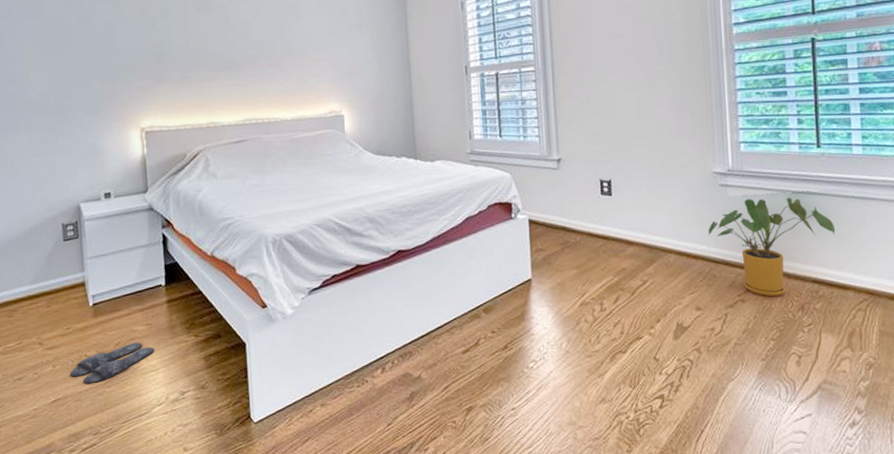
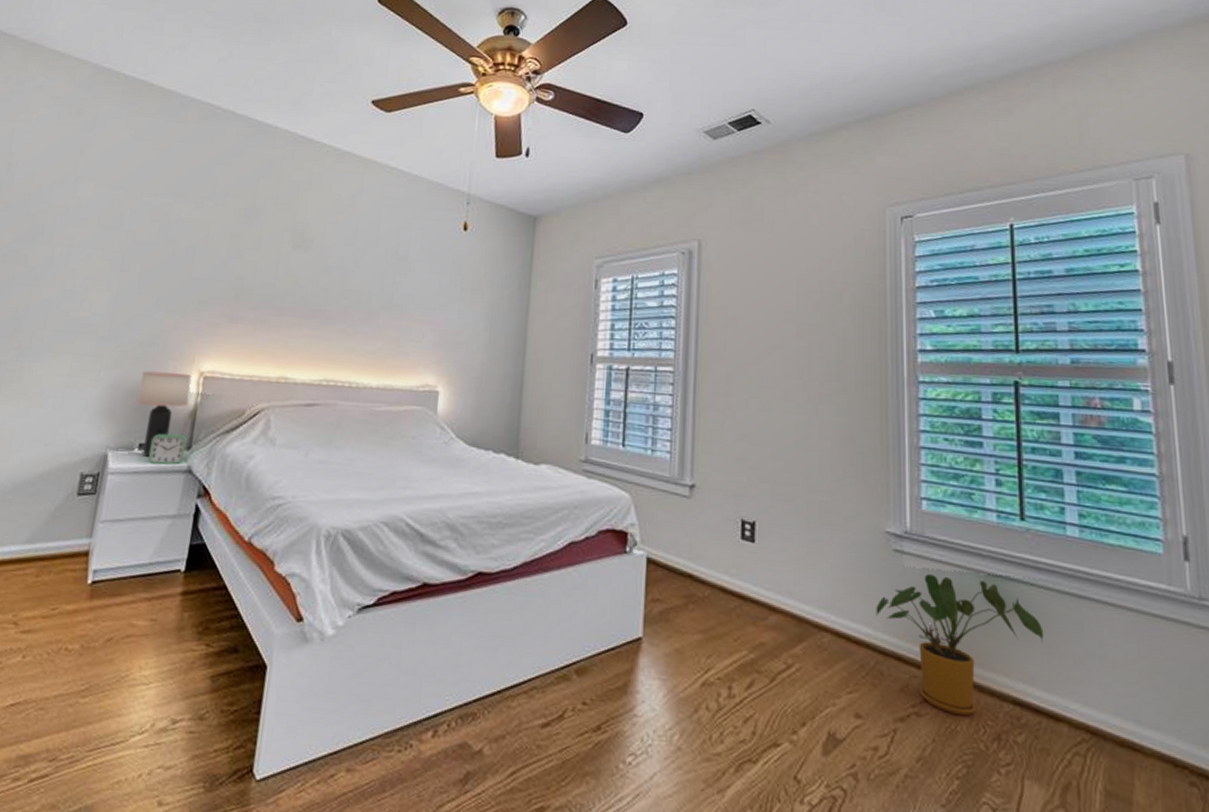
slippers: present [70,342,155,384] -> none [41,641,153,689]
table lamp: none [92,132,138,203] -> present [135,371,191,457]
alarm clock: none [114,181,144,208] -> present [148,433,187,465]

